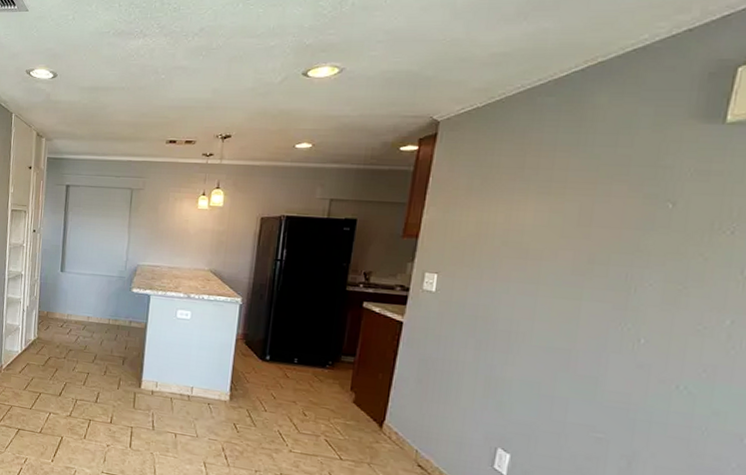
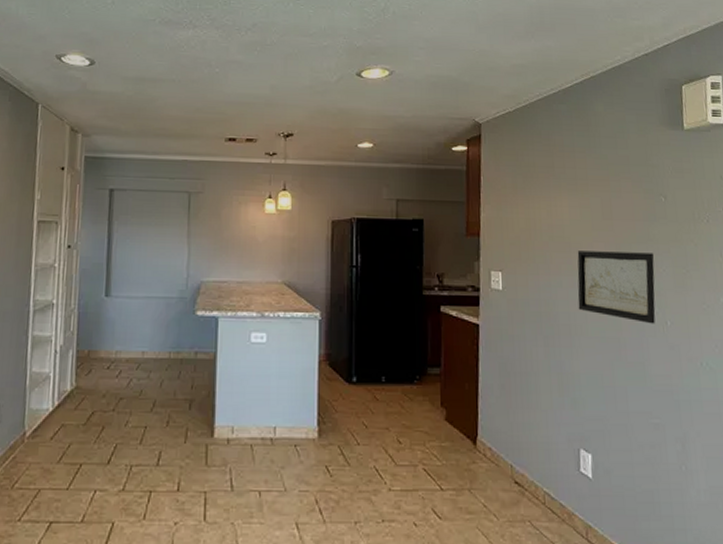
wall art: none [524,258,639,341] -> present [577,251,656,324]

